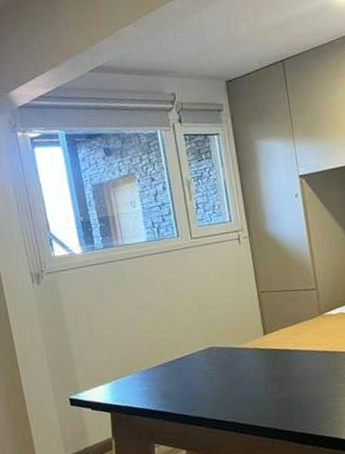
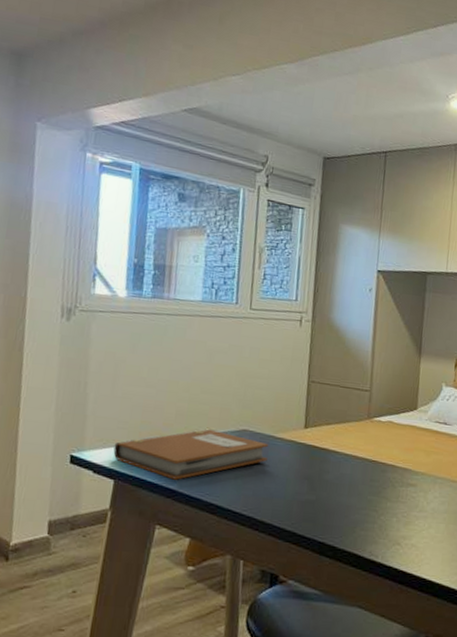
notebook: none [103,353,237,403] -> present [113,429,268,480]

